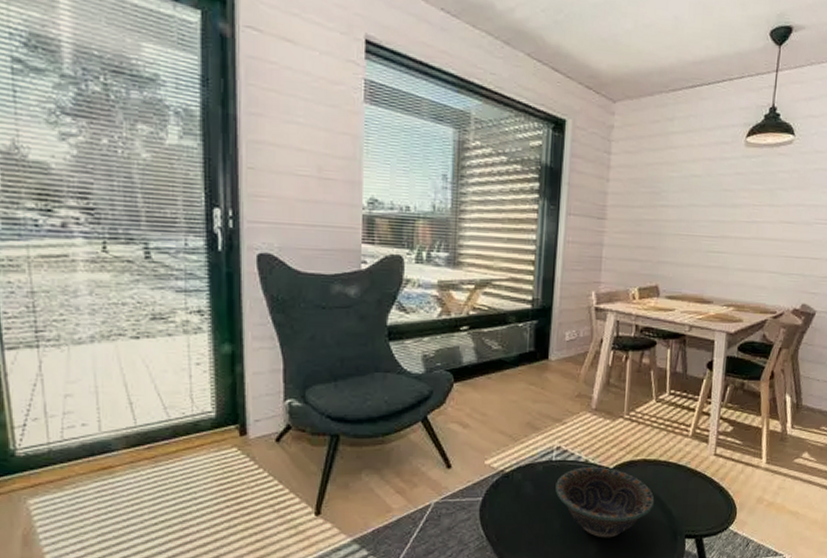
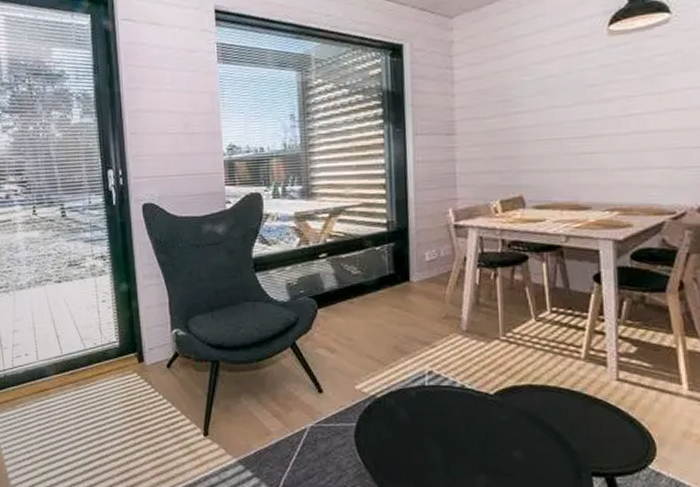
decorative bowl: present [555,467,655,538] -> none [431,393,548,472]

